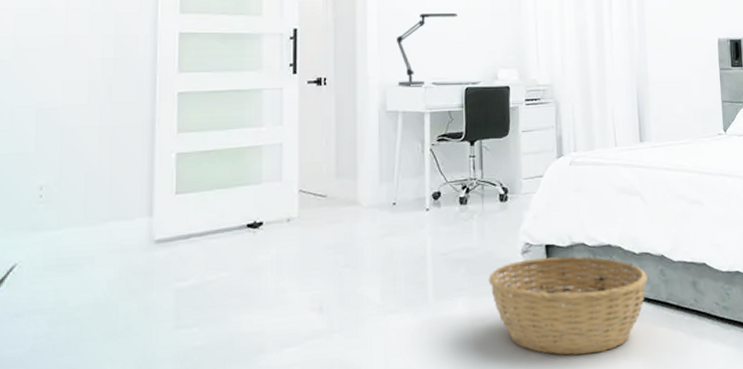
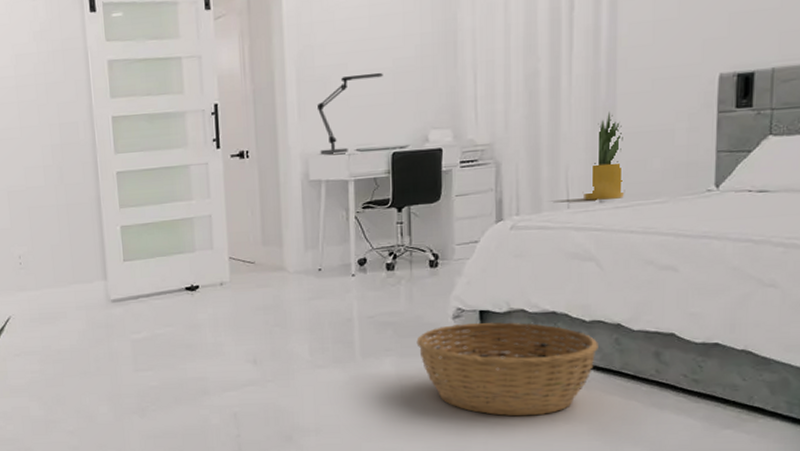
planter: none [626,62,659,140] -> present [582,111,625,201]

